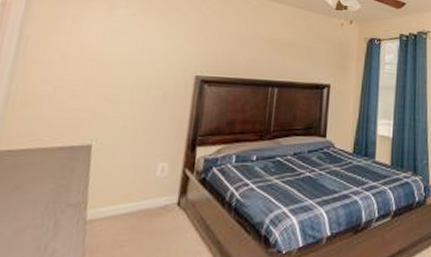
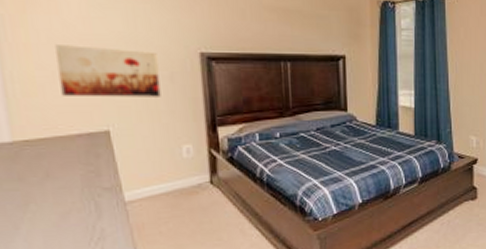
wall art: none [57,63,156,115] -> present [55,45,161,97]

